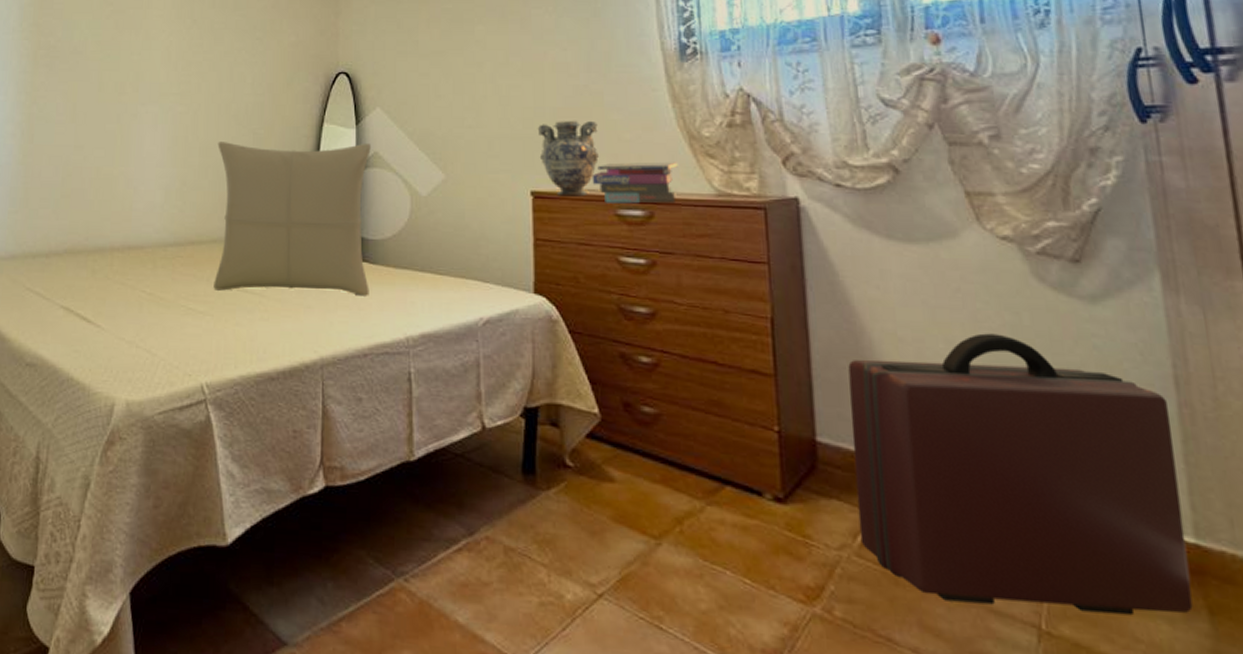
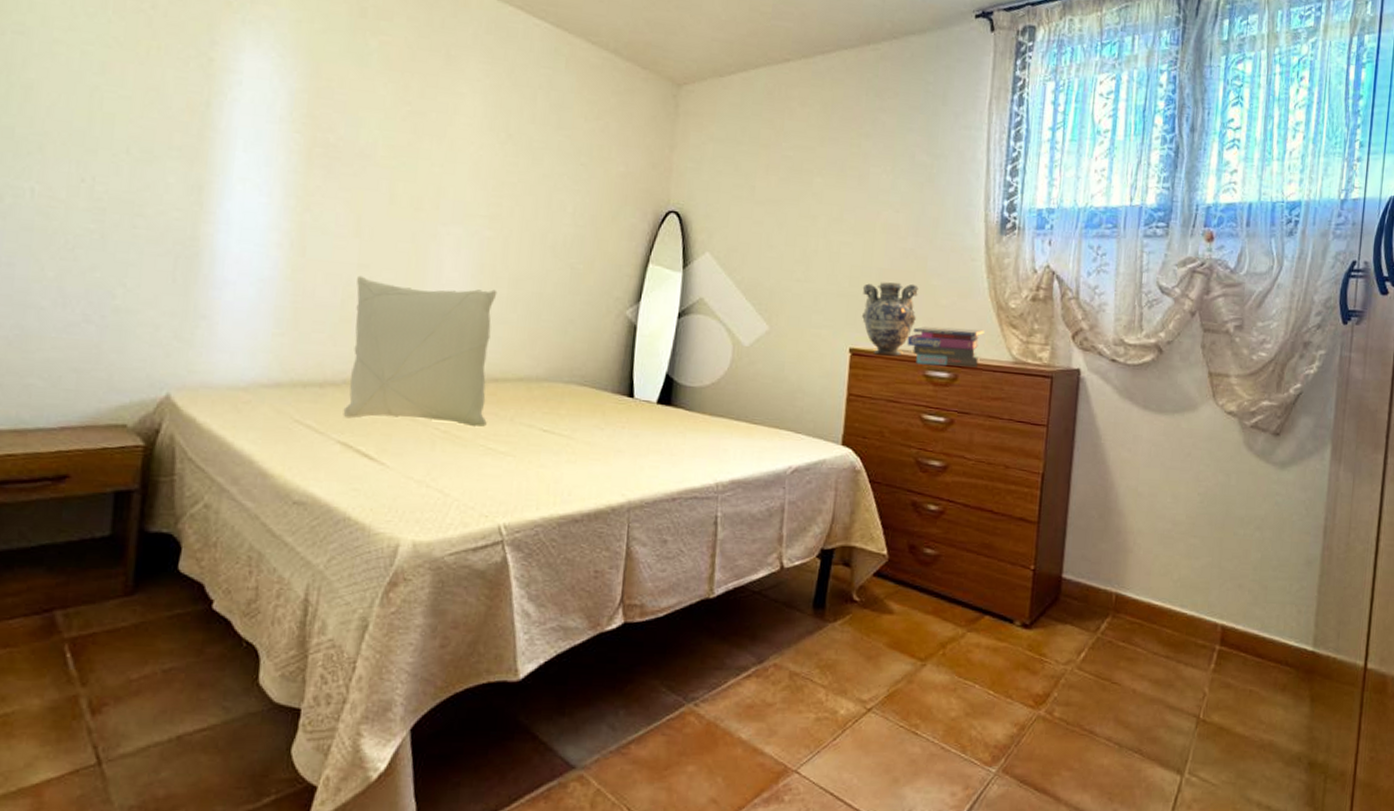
pillow: none [65,156,190,289] -> present [343,275,498,428]
pillow: present [213,142,371,296] -> none [517,273,697,442]
briefcase: present [848,333,1193,616] -> none [1083,490,1316,705]

